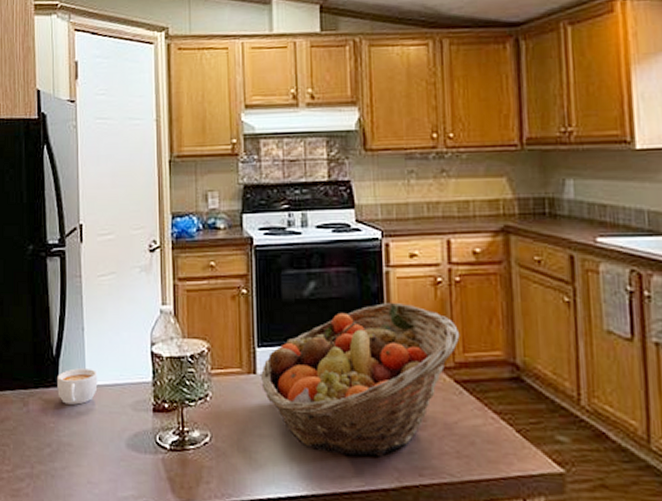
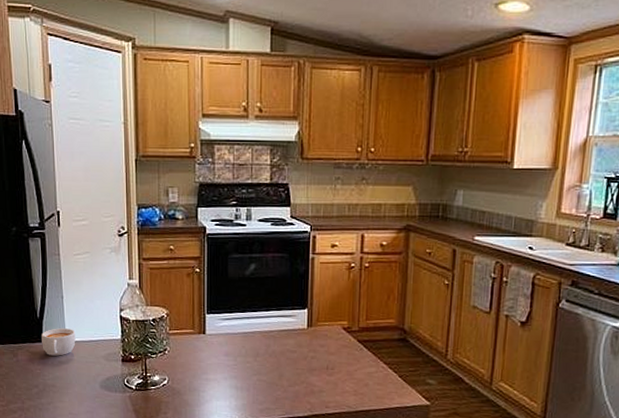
fruit basket: present [261,303,460,457] -> none [209,282,365,395]

